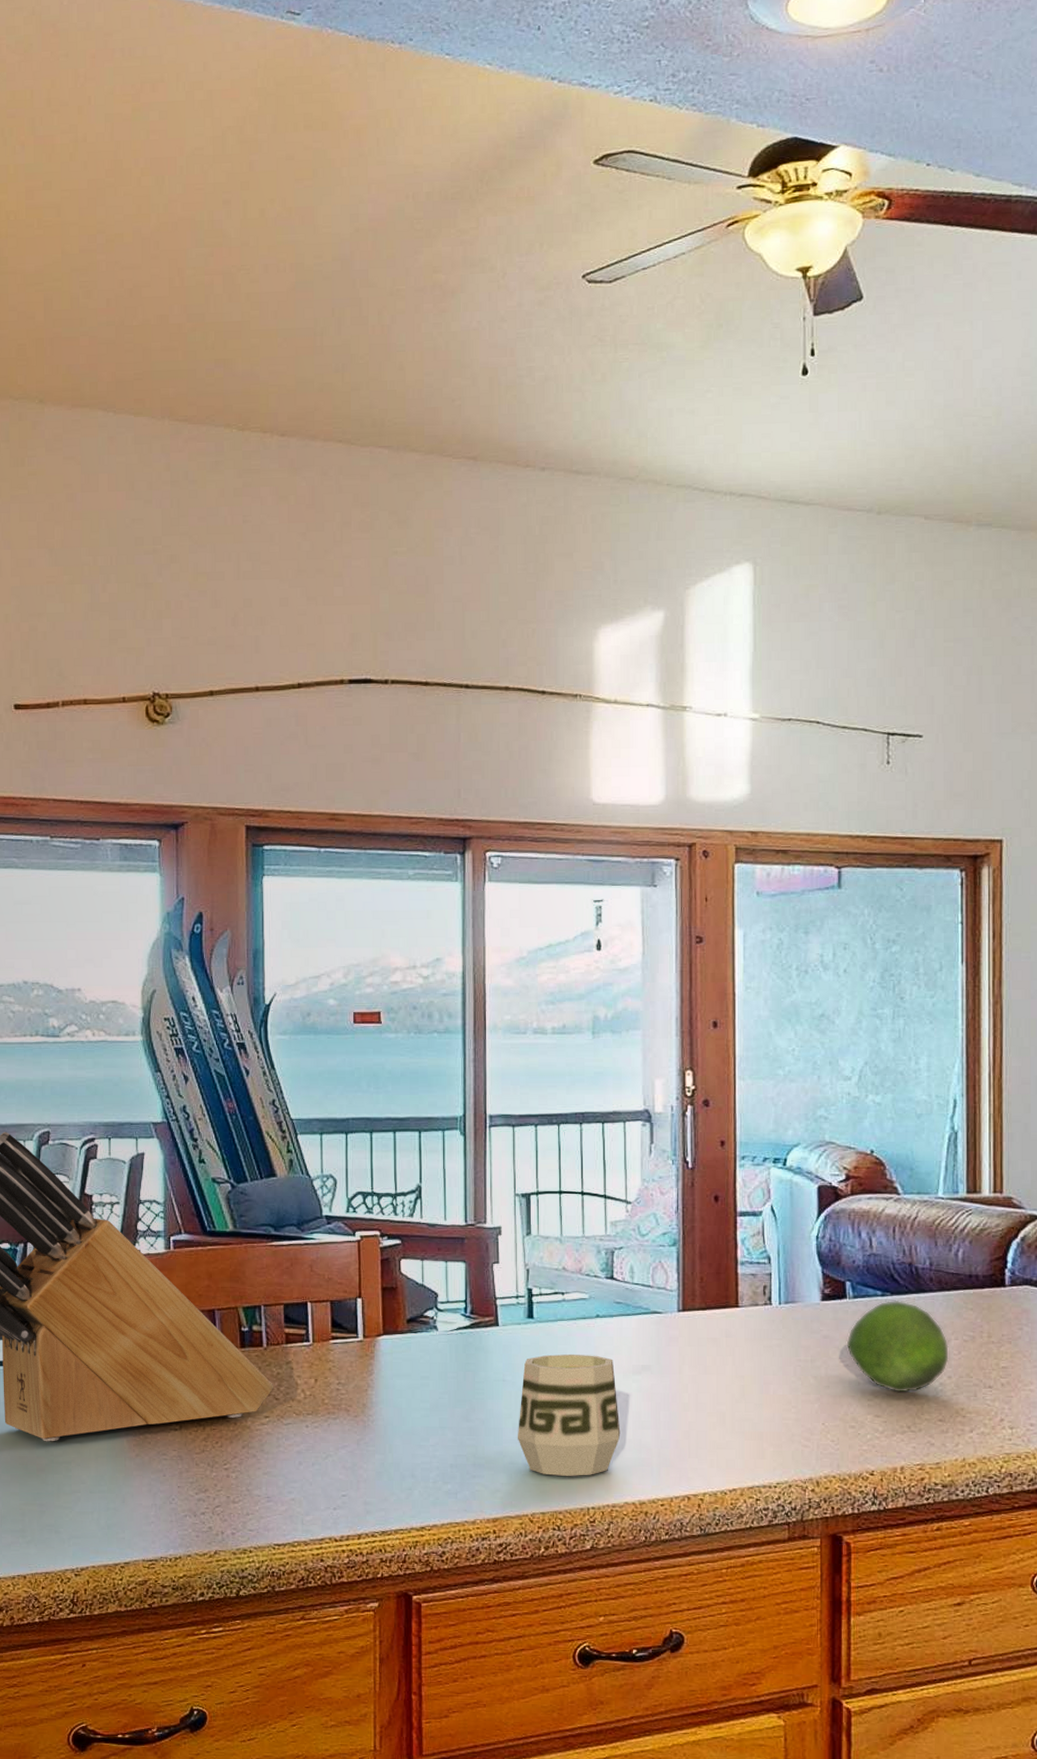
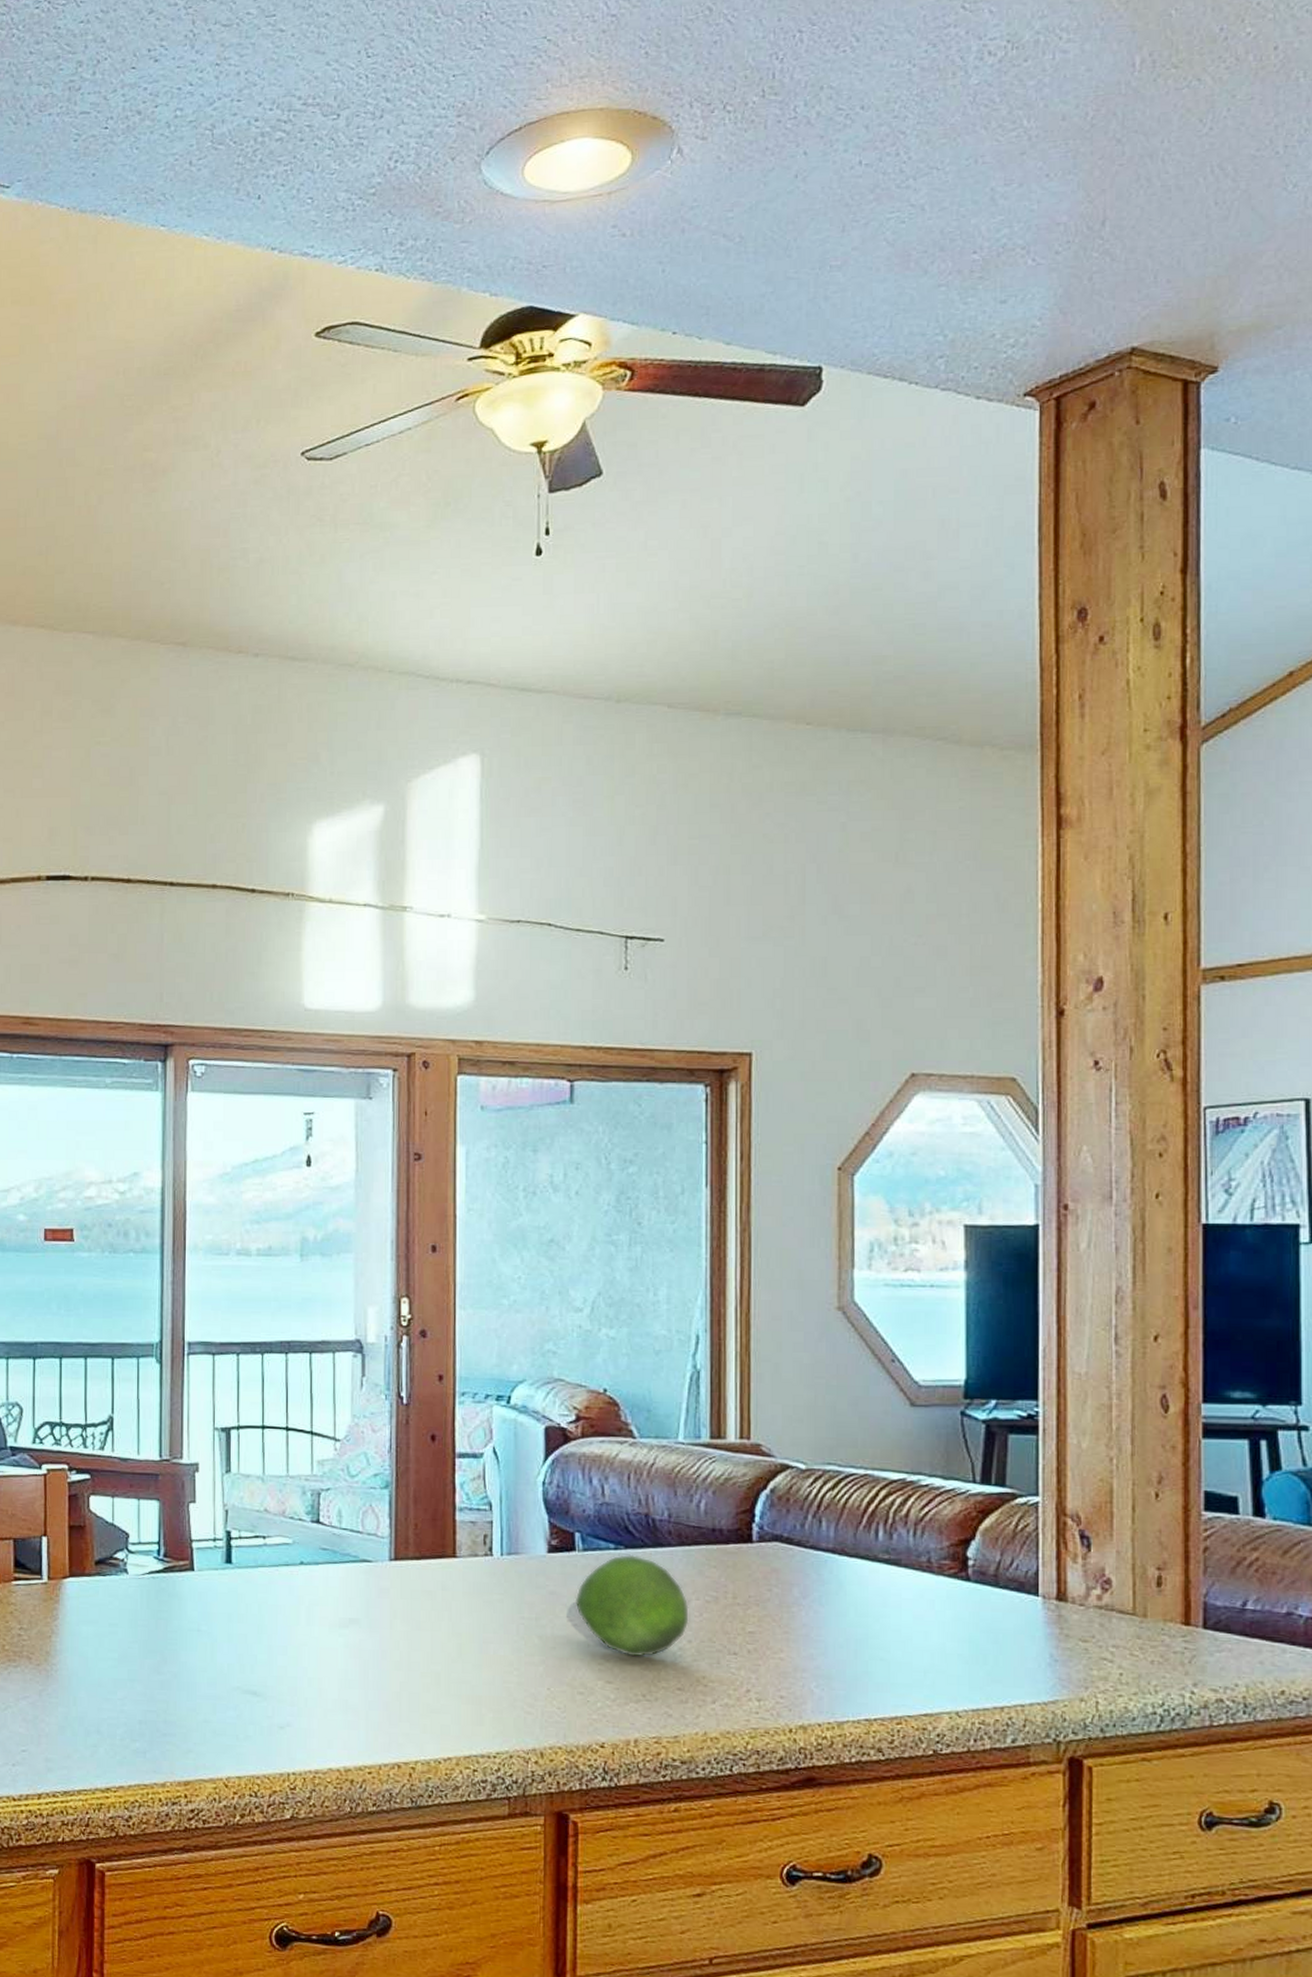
cup: present [518,1353,621,1476] -> none [213,1603,325,1738]

